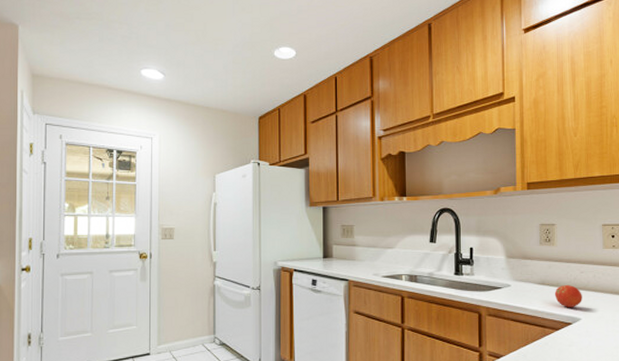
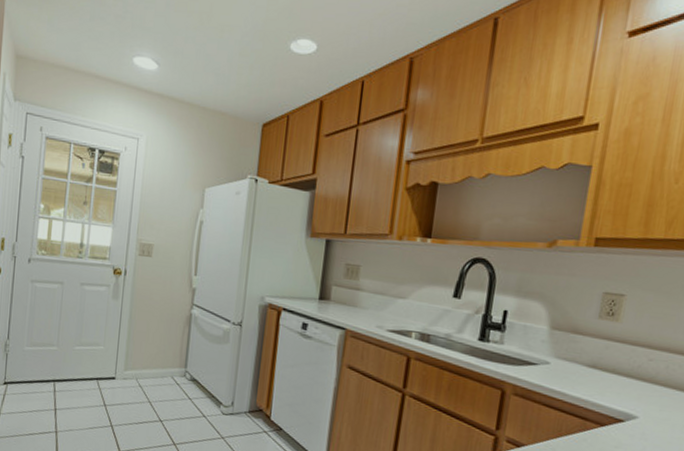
fruit: present [554,285,582,307] -> none [606,372,646,402]

